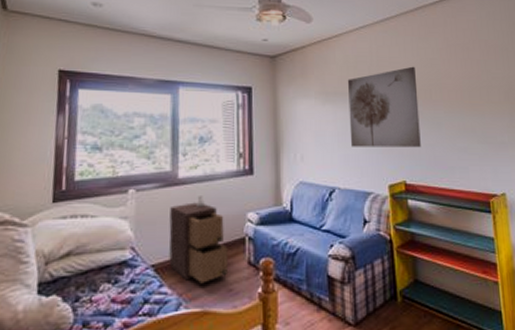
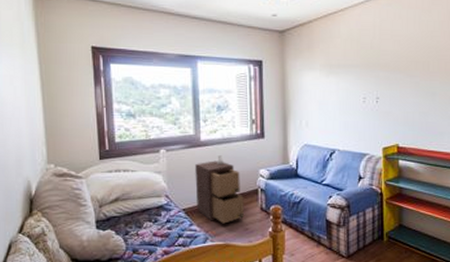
wall art: present [347,66,421,148] -> none [350,39,416,115]

